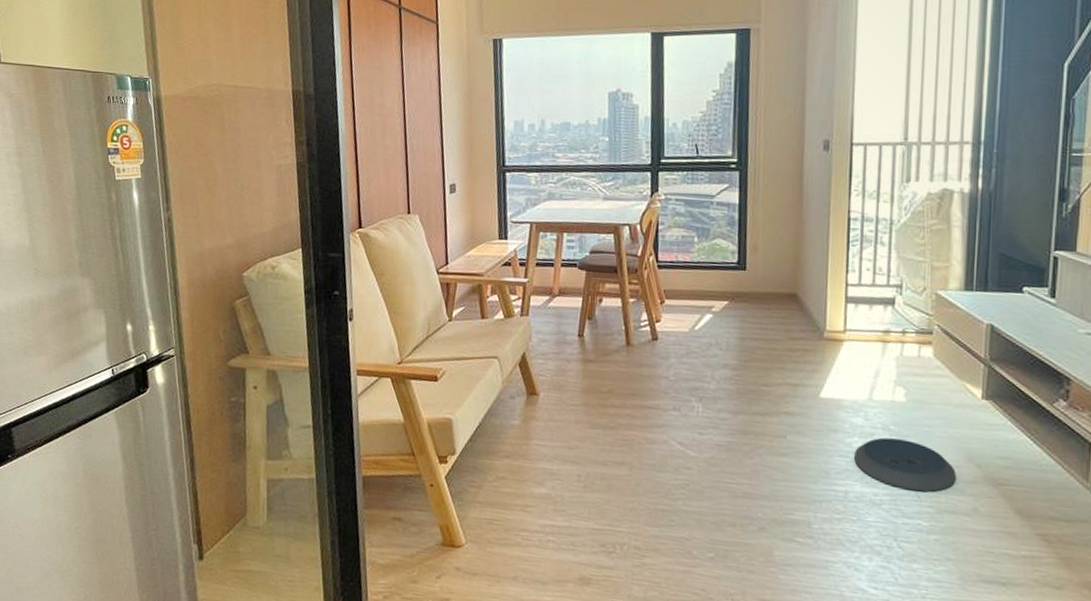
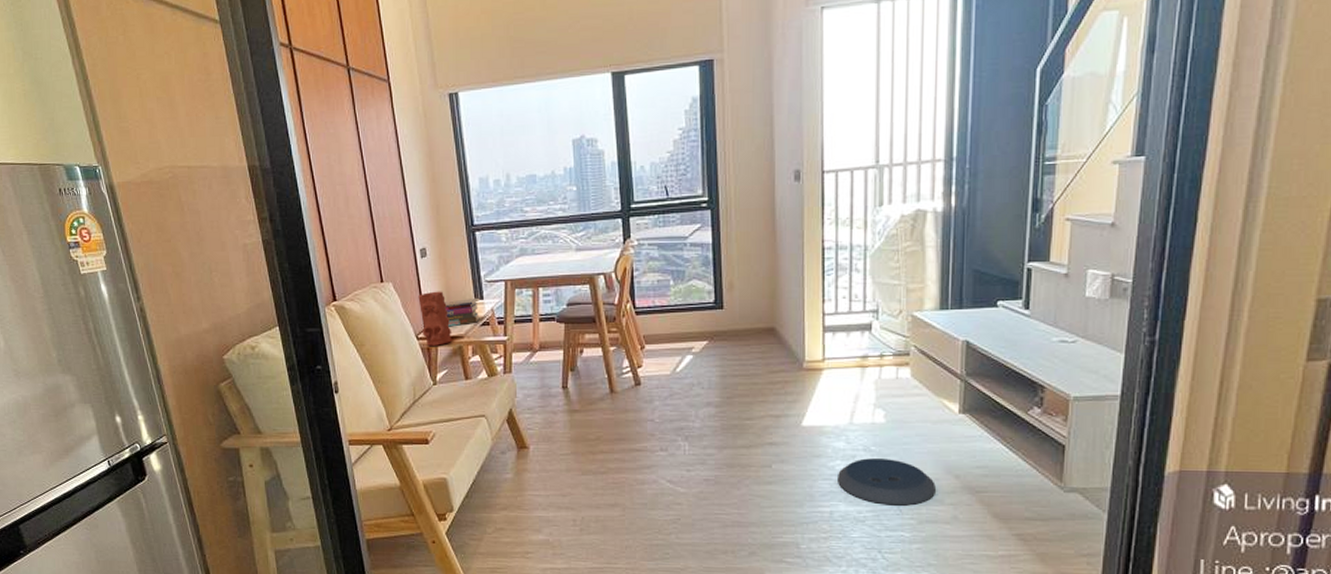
decorative planter: none [443,227,472,282] -> present [418,291,451,346]
books: none [468,237,504,265] -> present [444,297,480,327]

